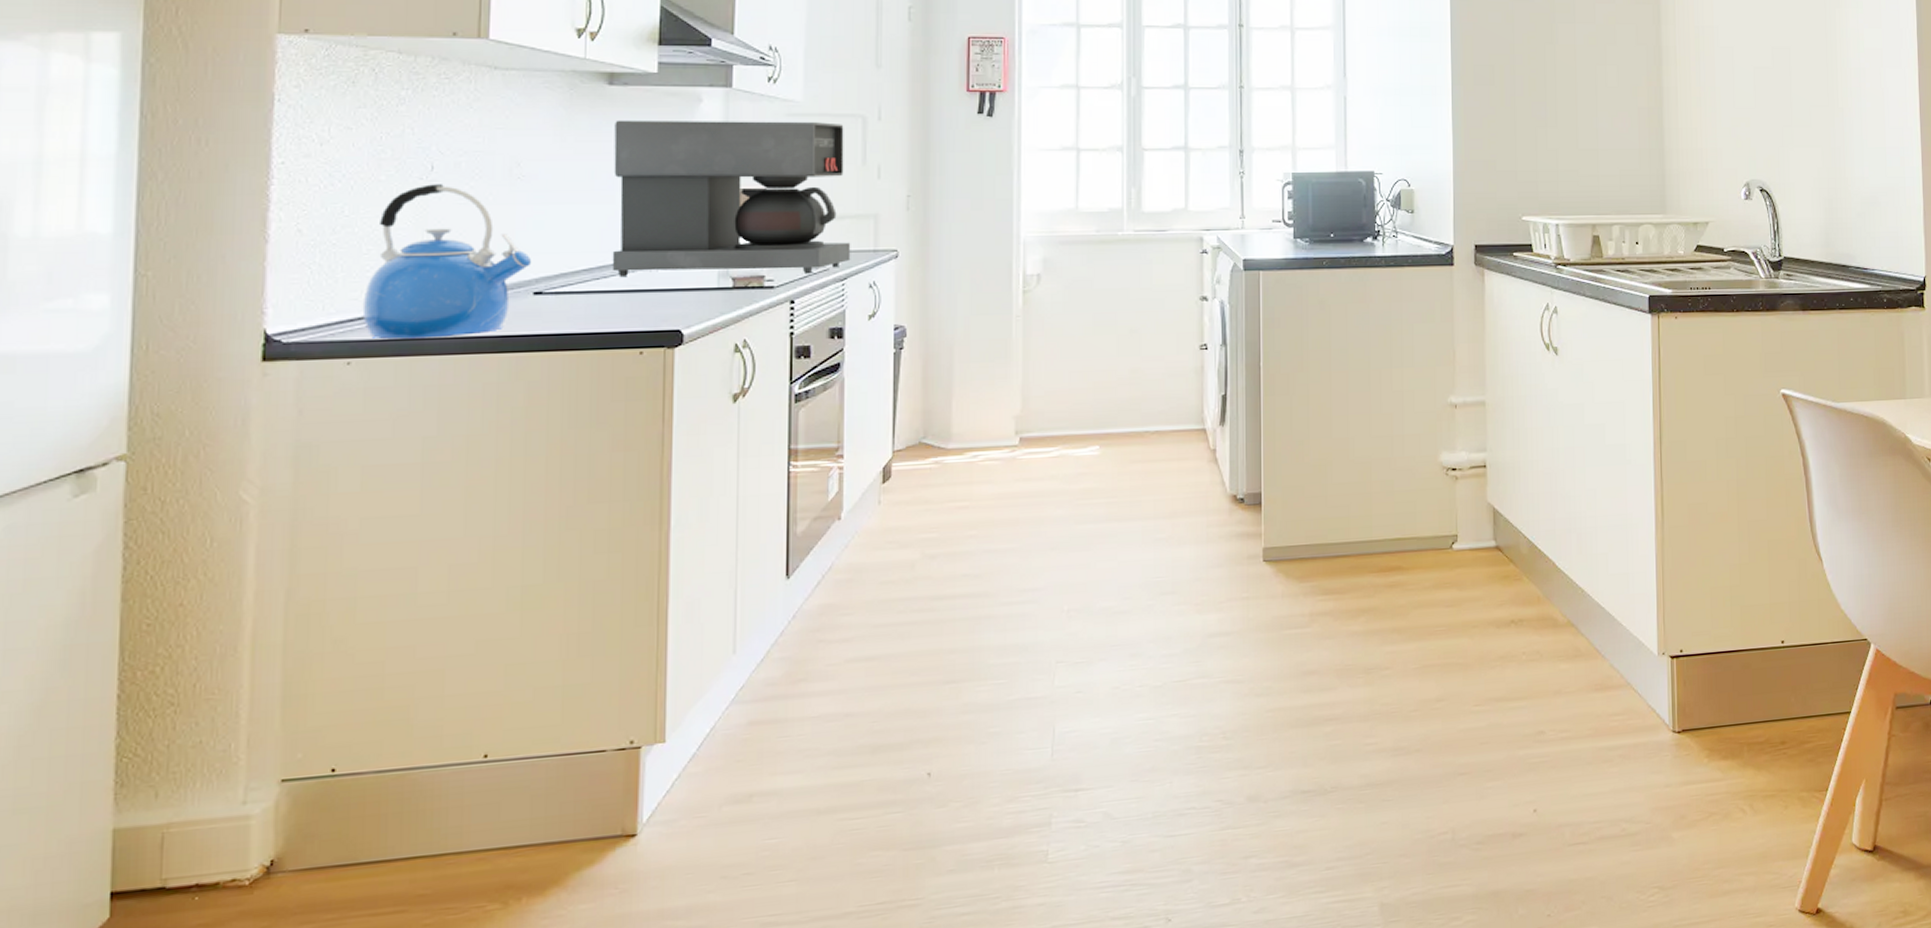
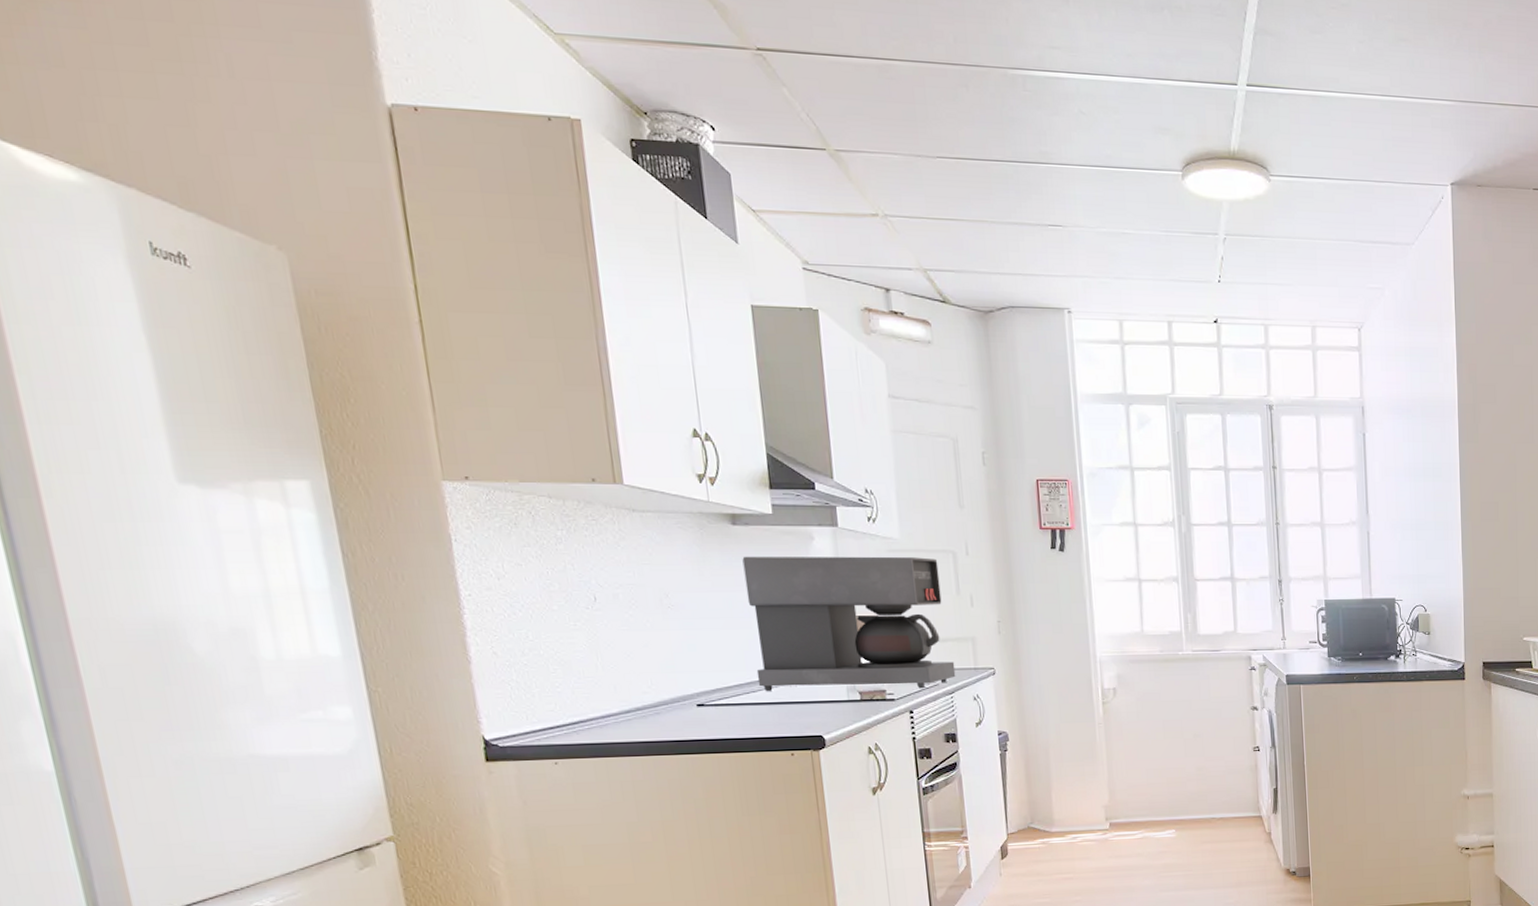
kettle: present [362,184,532,340] -> none [558,613,692,744]

